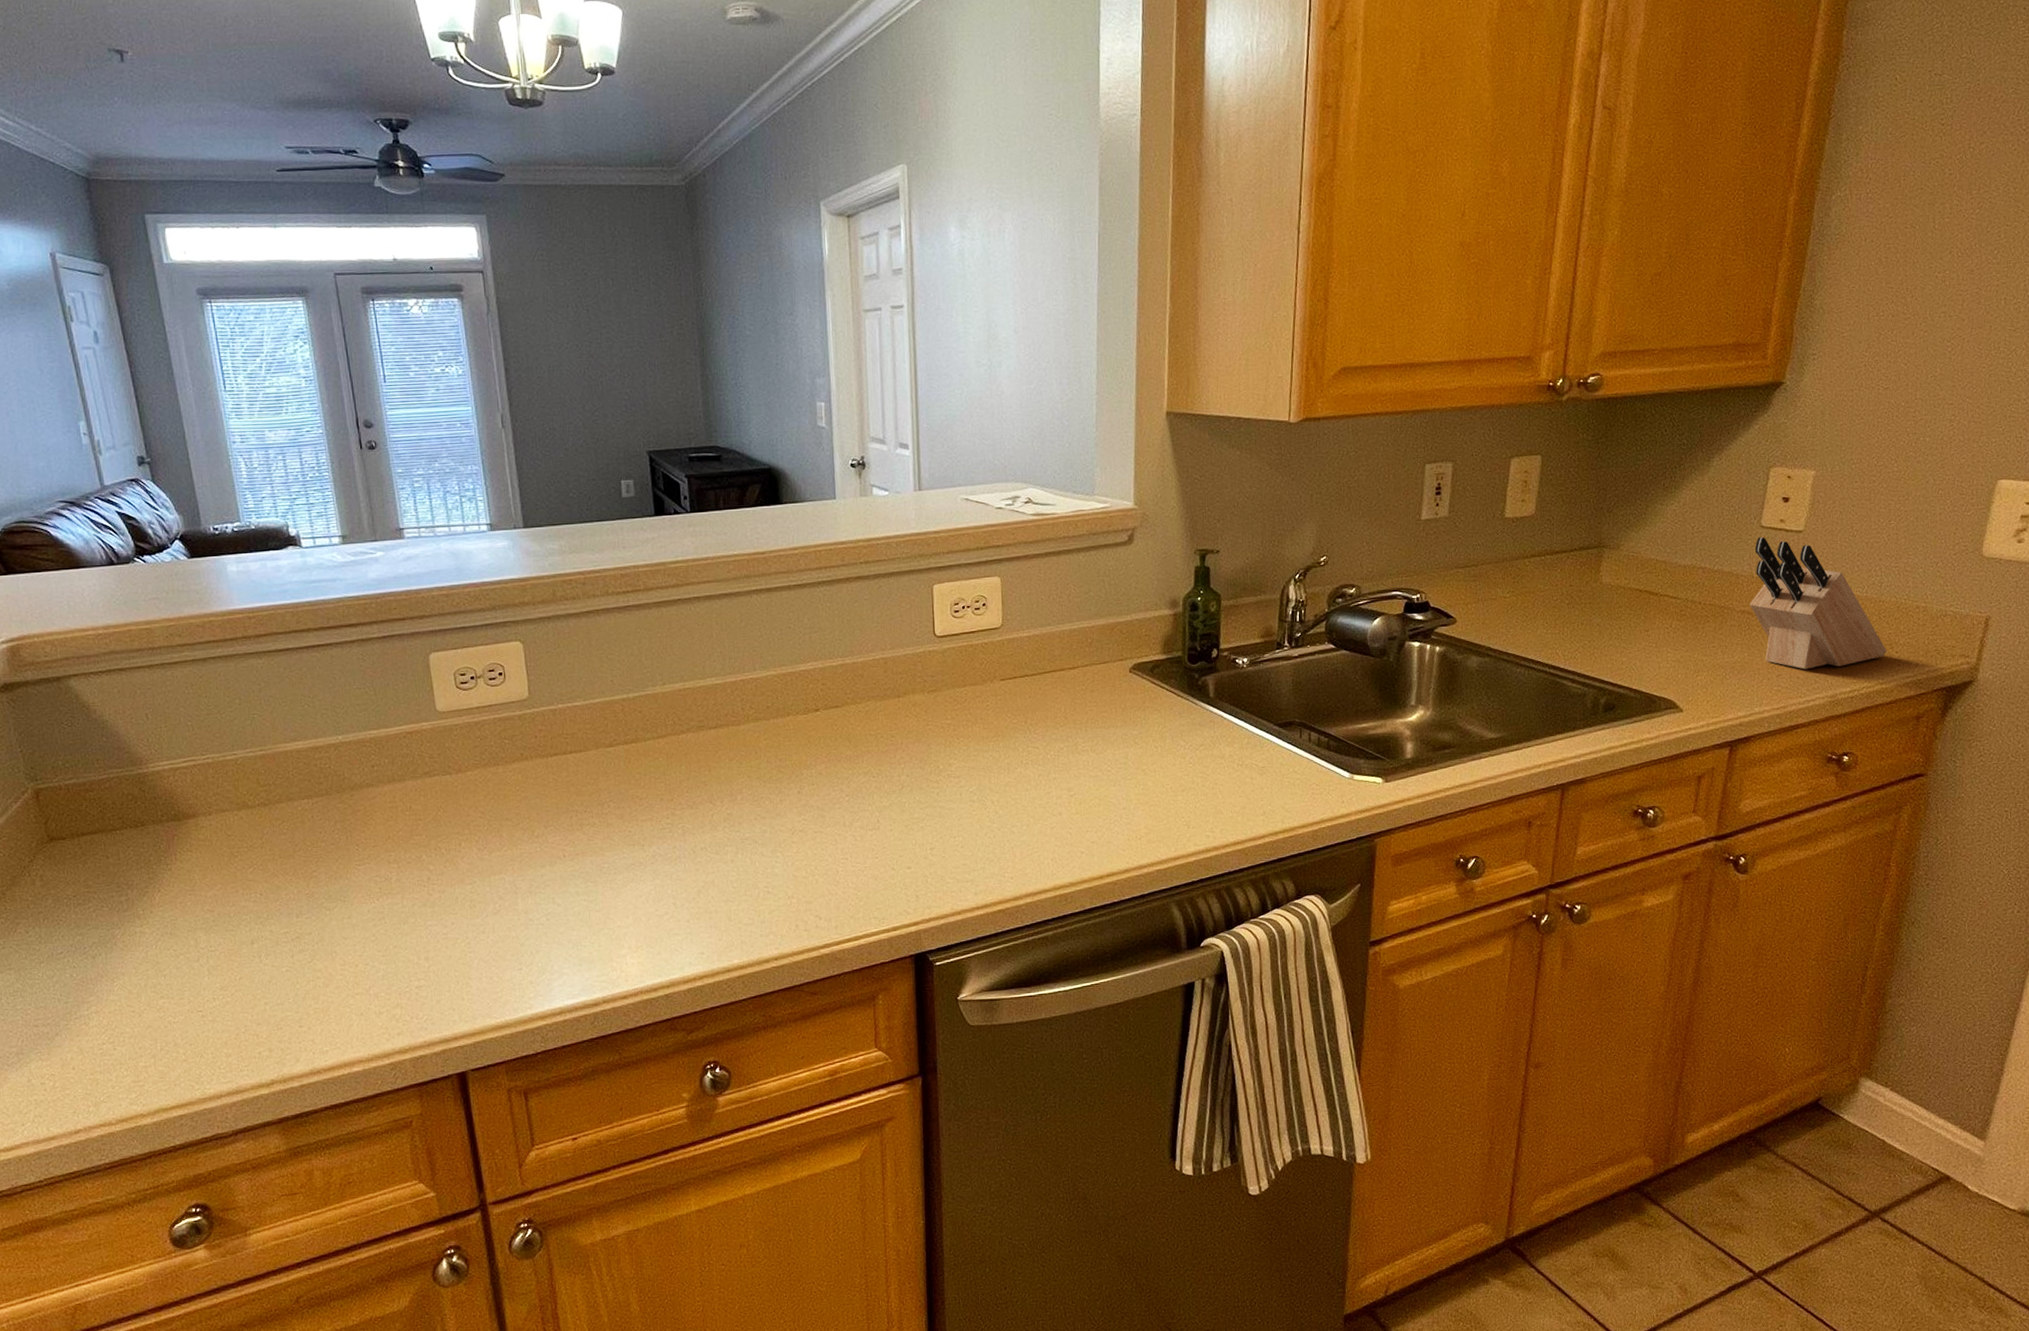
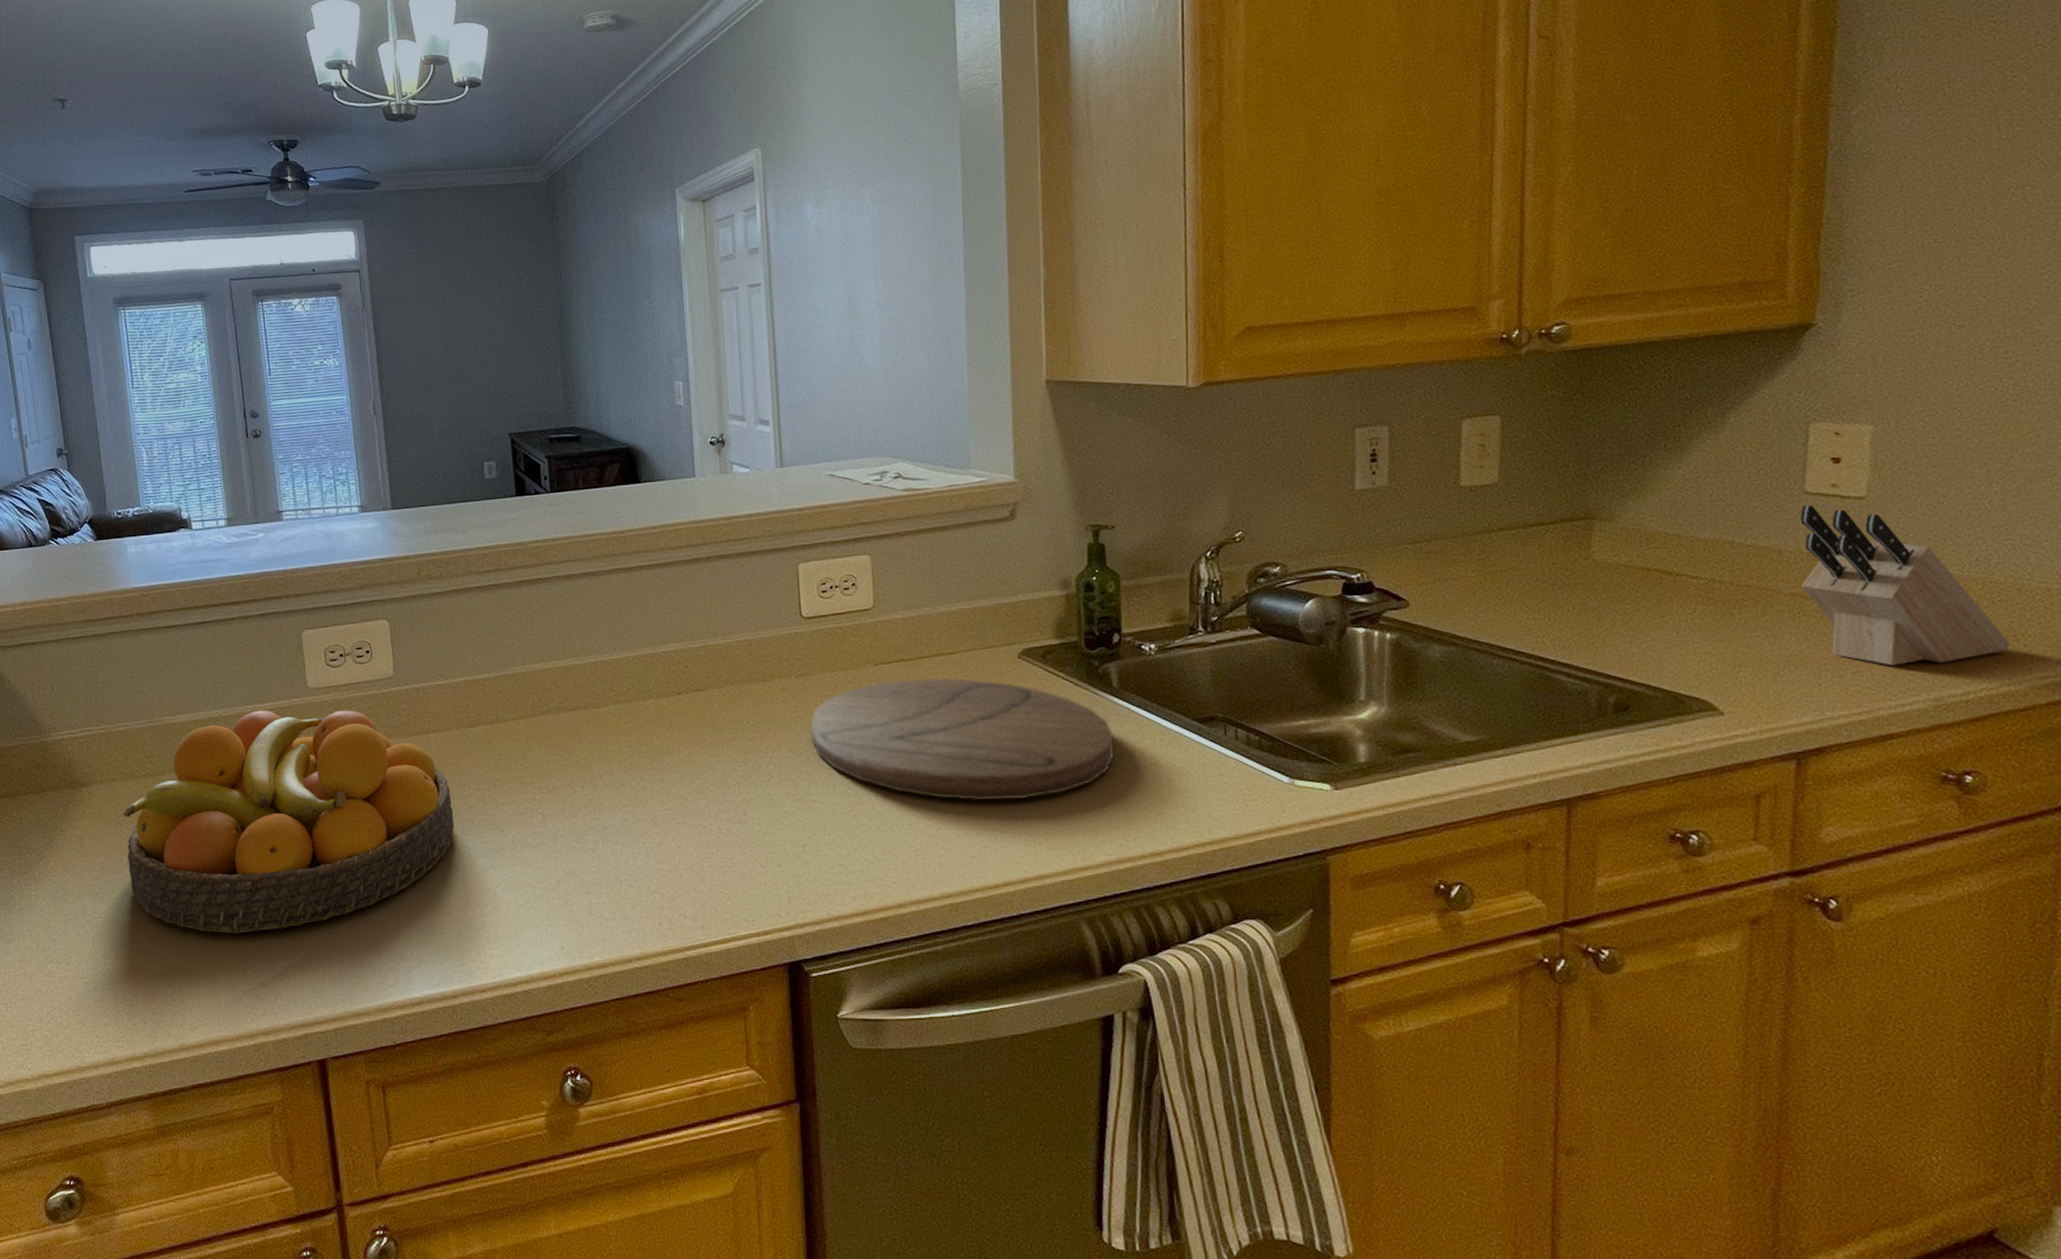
fruit bowl: none [236,733,594,959] -> present [123,710,454,934]
cutting board: none [940,691,1208,802] -> present [810,678,1115,800]

